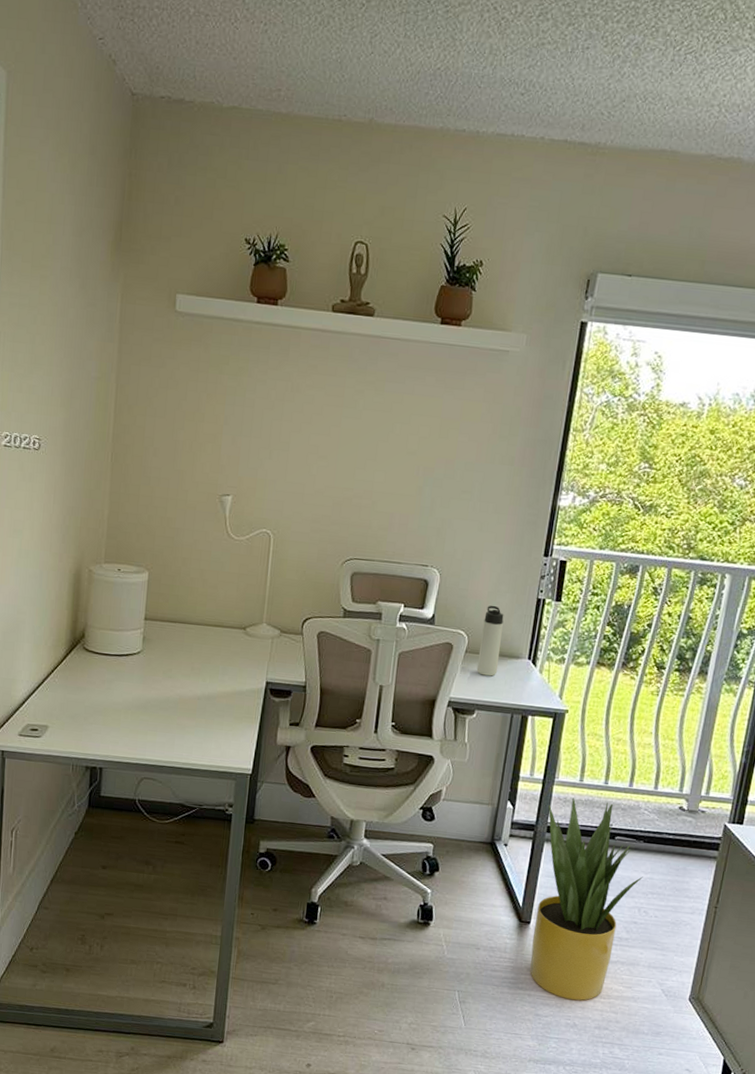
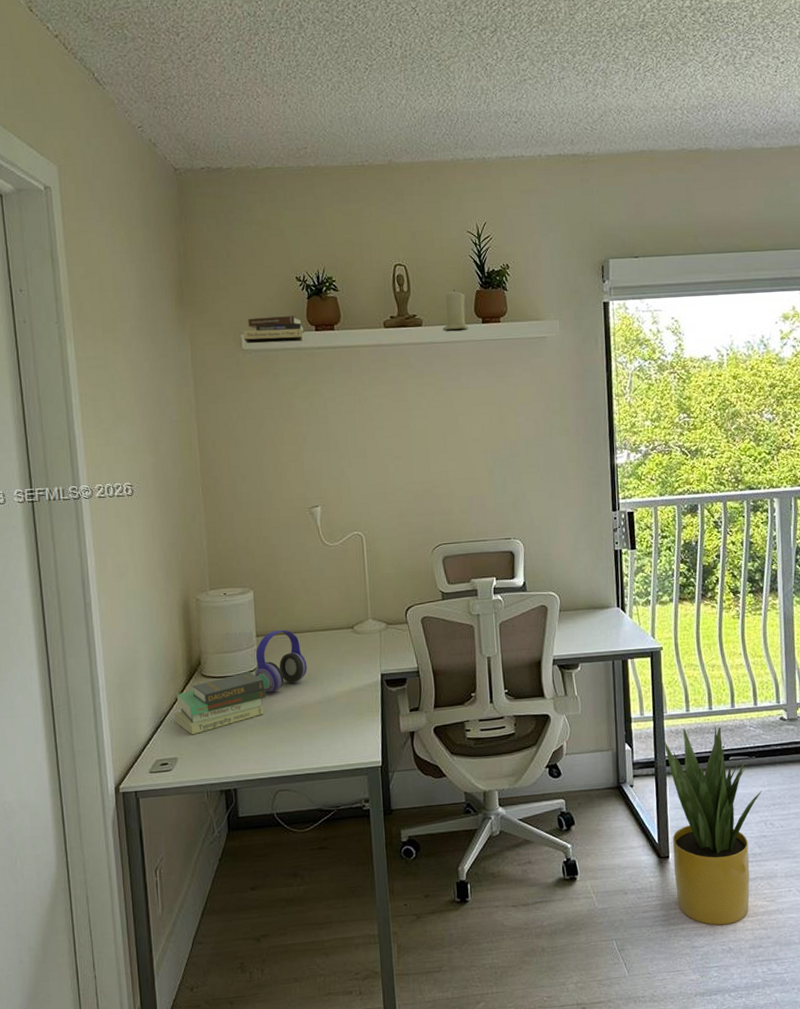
books: none [50,653,146,707] -> present [174,672,266,735]
headphones: none [137,616,192,680] -> present [254,630,307,693]
books: none [178,277,246,312] -> present [243,316,304,344]
candle: none [396,280,428,330] -> present [443,289,469,332]
thermos bottle: present [476,605,504,677] -> none [570,563,592,630]

